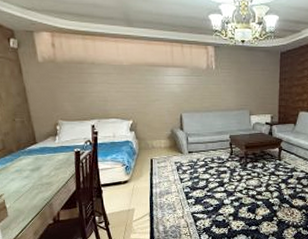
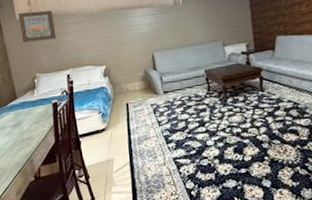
wall art: none [40,55,82,87] -> present [18,10,57,43]

